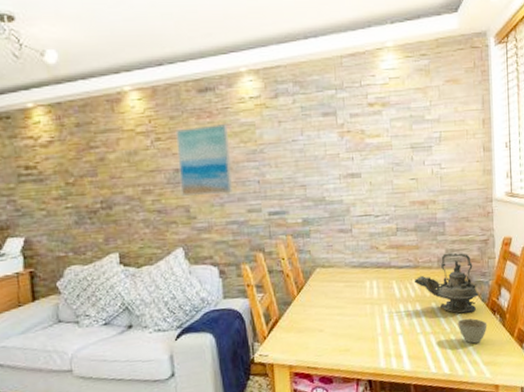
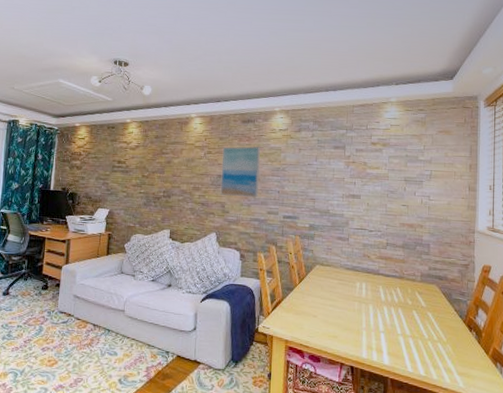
teapot: present [414,252,479,314] -> none [398,270,457,325]
cup: present [458,318,488,344] -> none [435,329,463,354]

